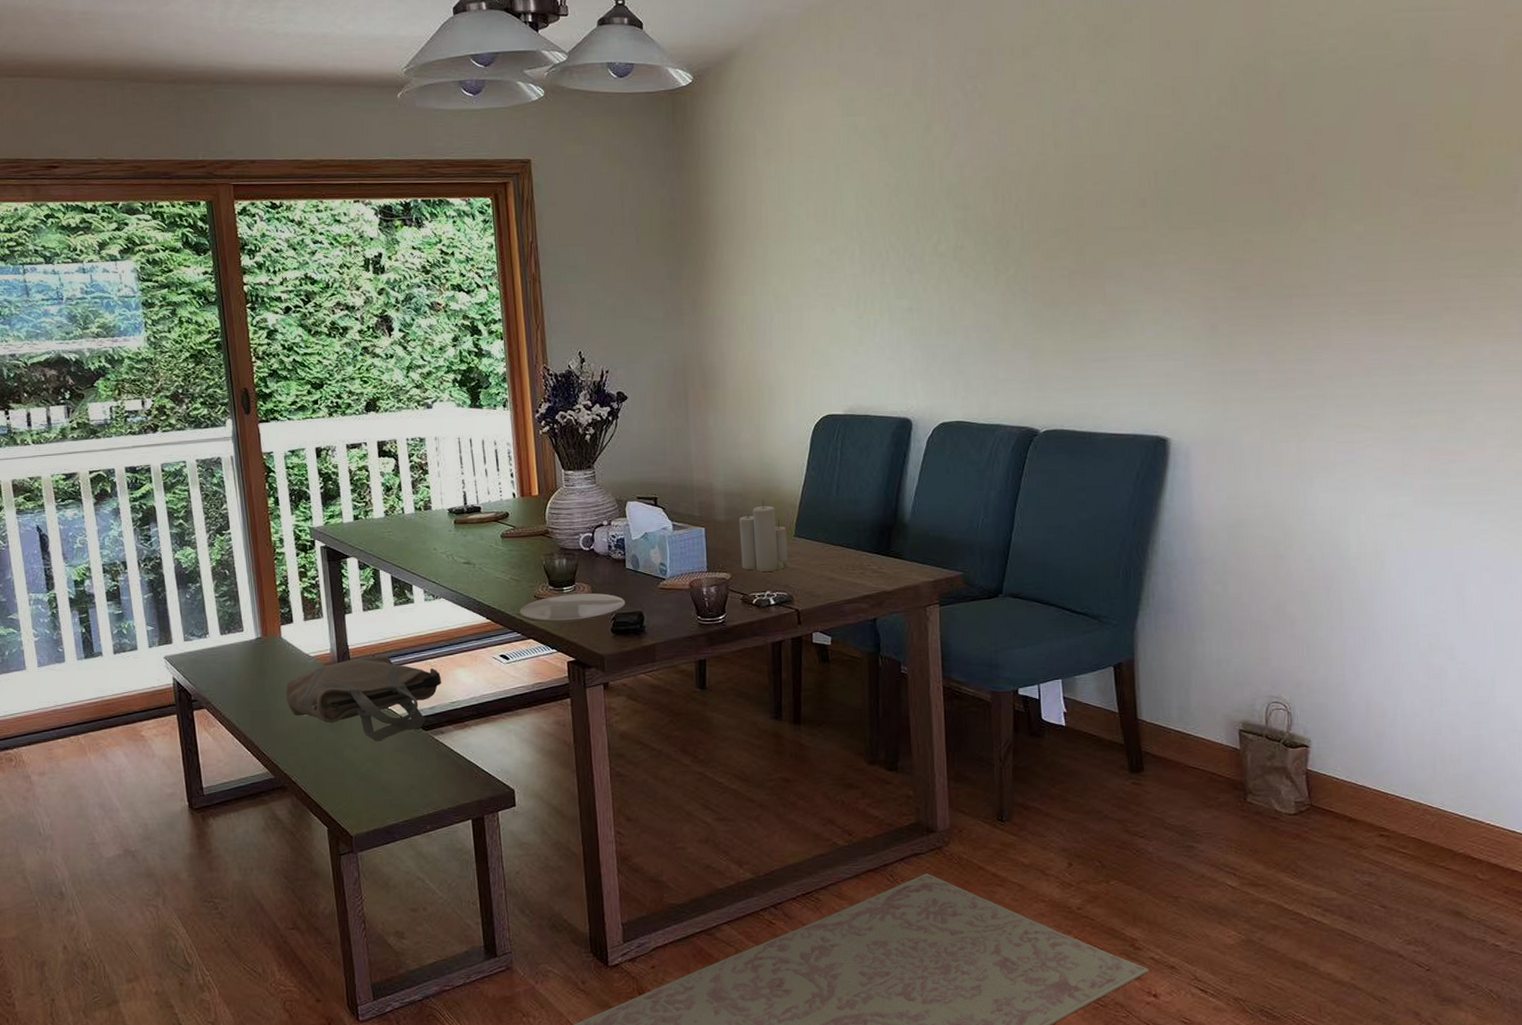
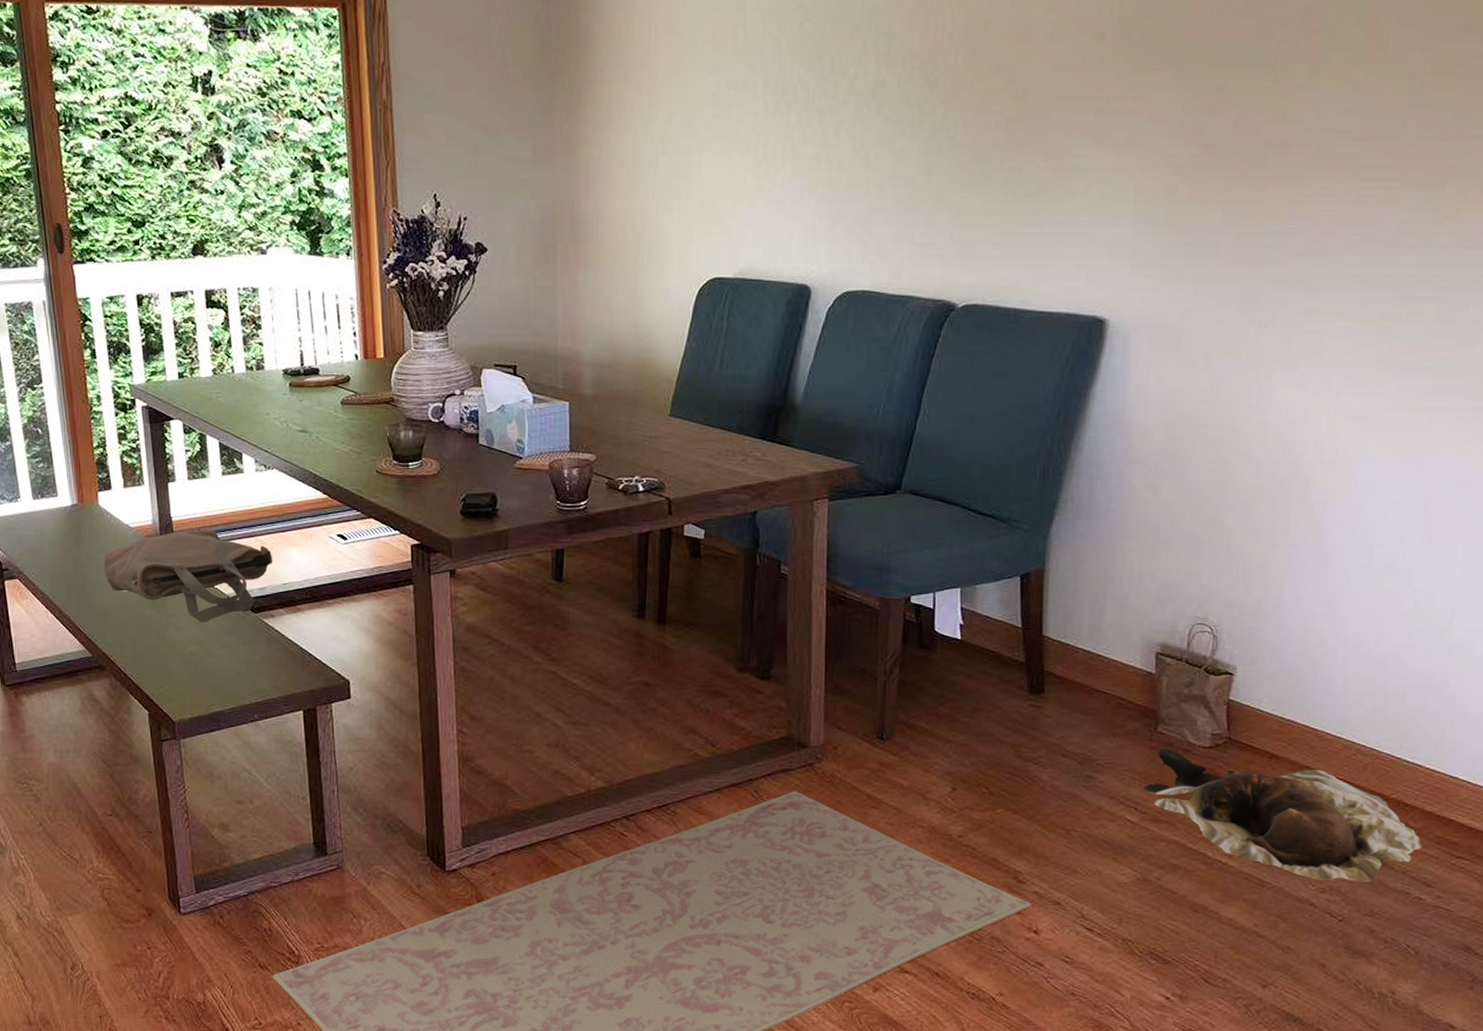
plate: present [520,593,626,623] -> none [360,469,478,502]
candle: present [739,501,790,572] -> none [607,374,663,454]
dog bed: none [1240,817,1493,933] -> present [1143,748,1423,882]

